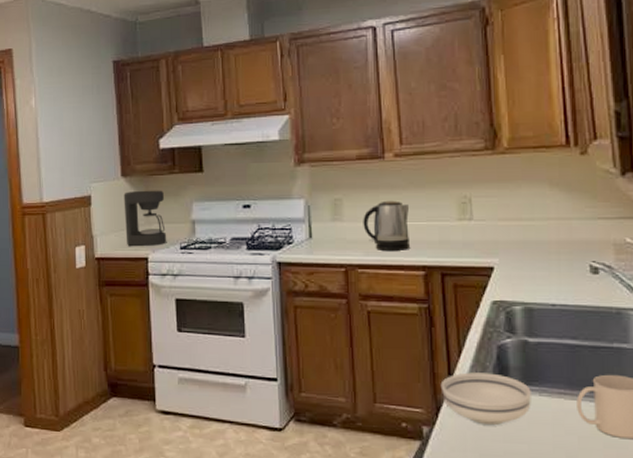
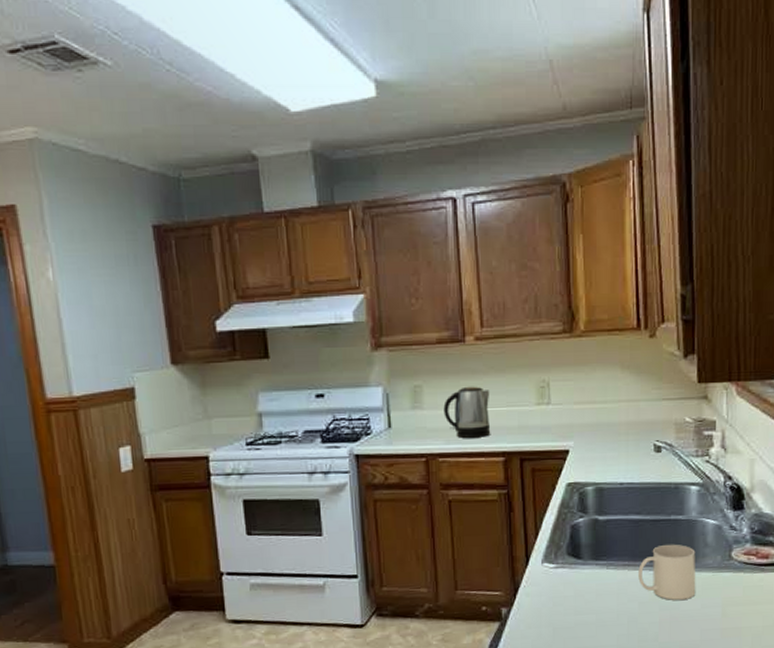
coffee maker: present [123,190,167,247] -> none [175,379,230,445]
bowl: present [440,372,531,425] -> none [518,552,600,600]

